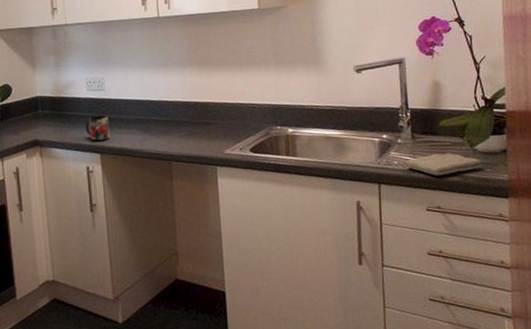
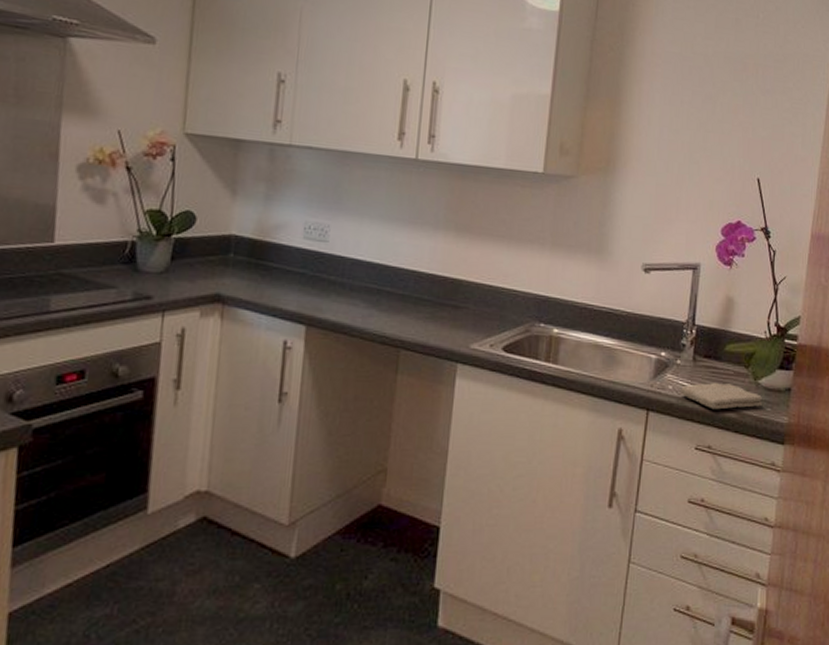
mug: present [85,114,110,141] -> none [291,273,326,309]

